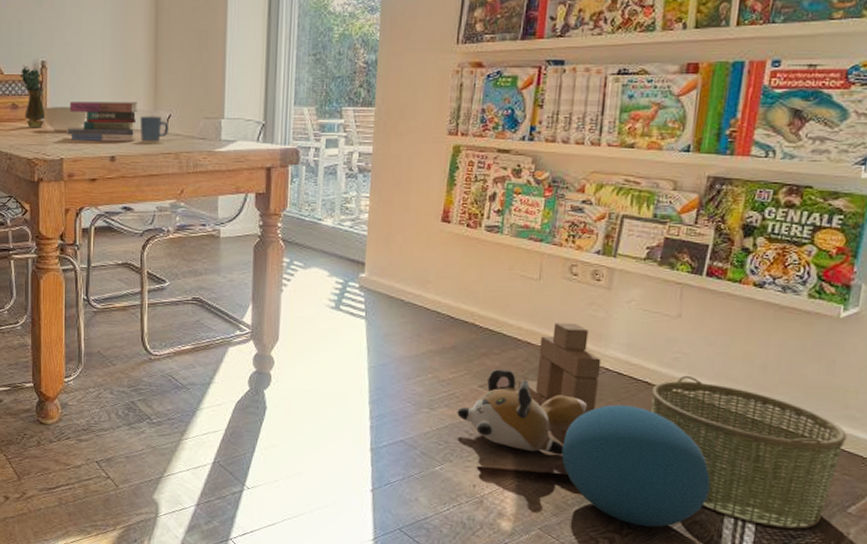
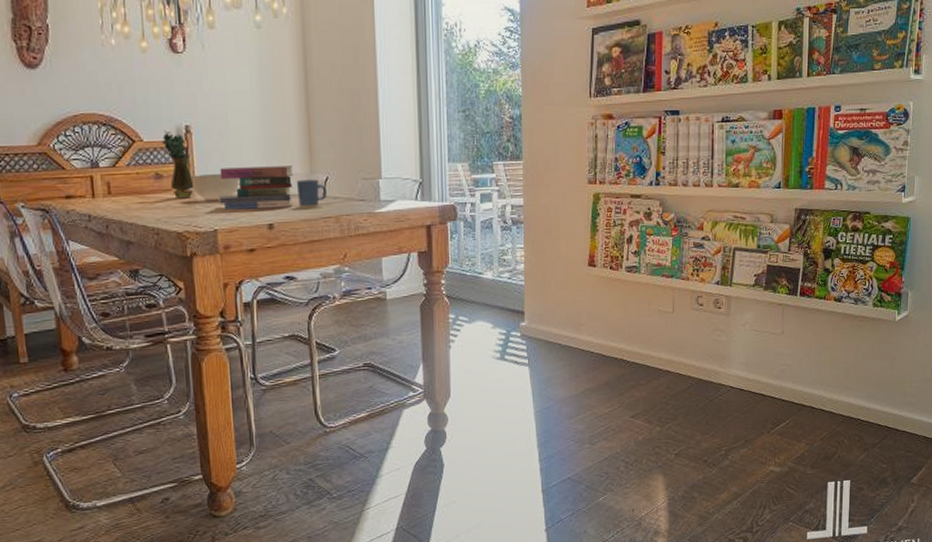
plush toy: present [456,369,588,455] -> none [614,398,719,471]
toy blocks: present [518,323,602,434] -> none [663,349,727,450]
ball: present [561,404,711,527] -> none [701,416,815,523]
basket: present [651,375,848,529] -> none [766,384,907,505]

